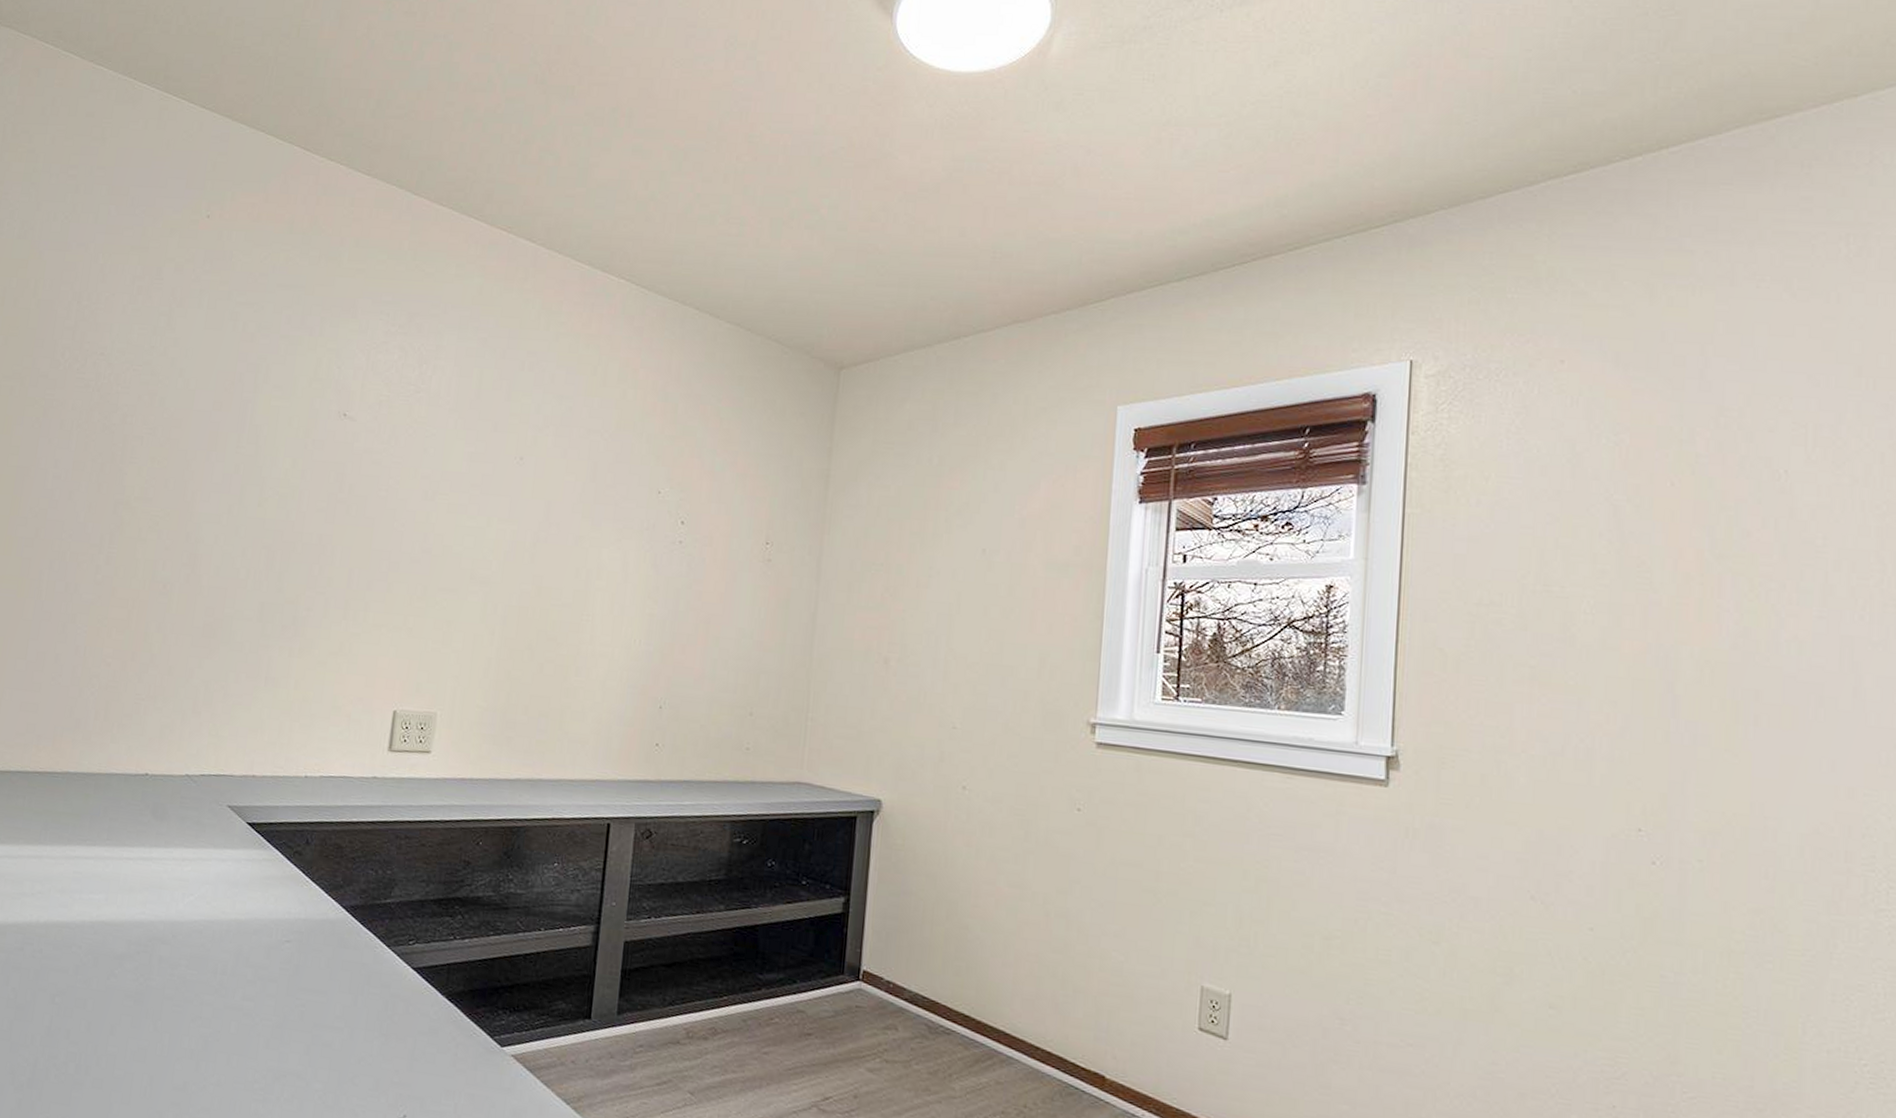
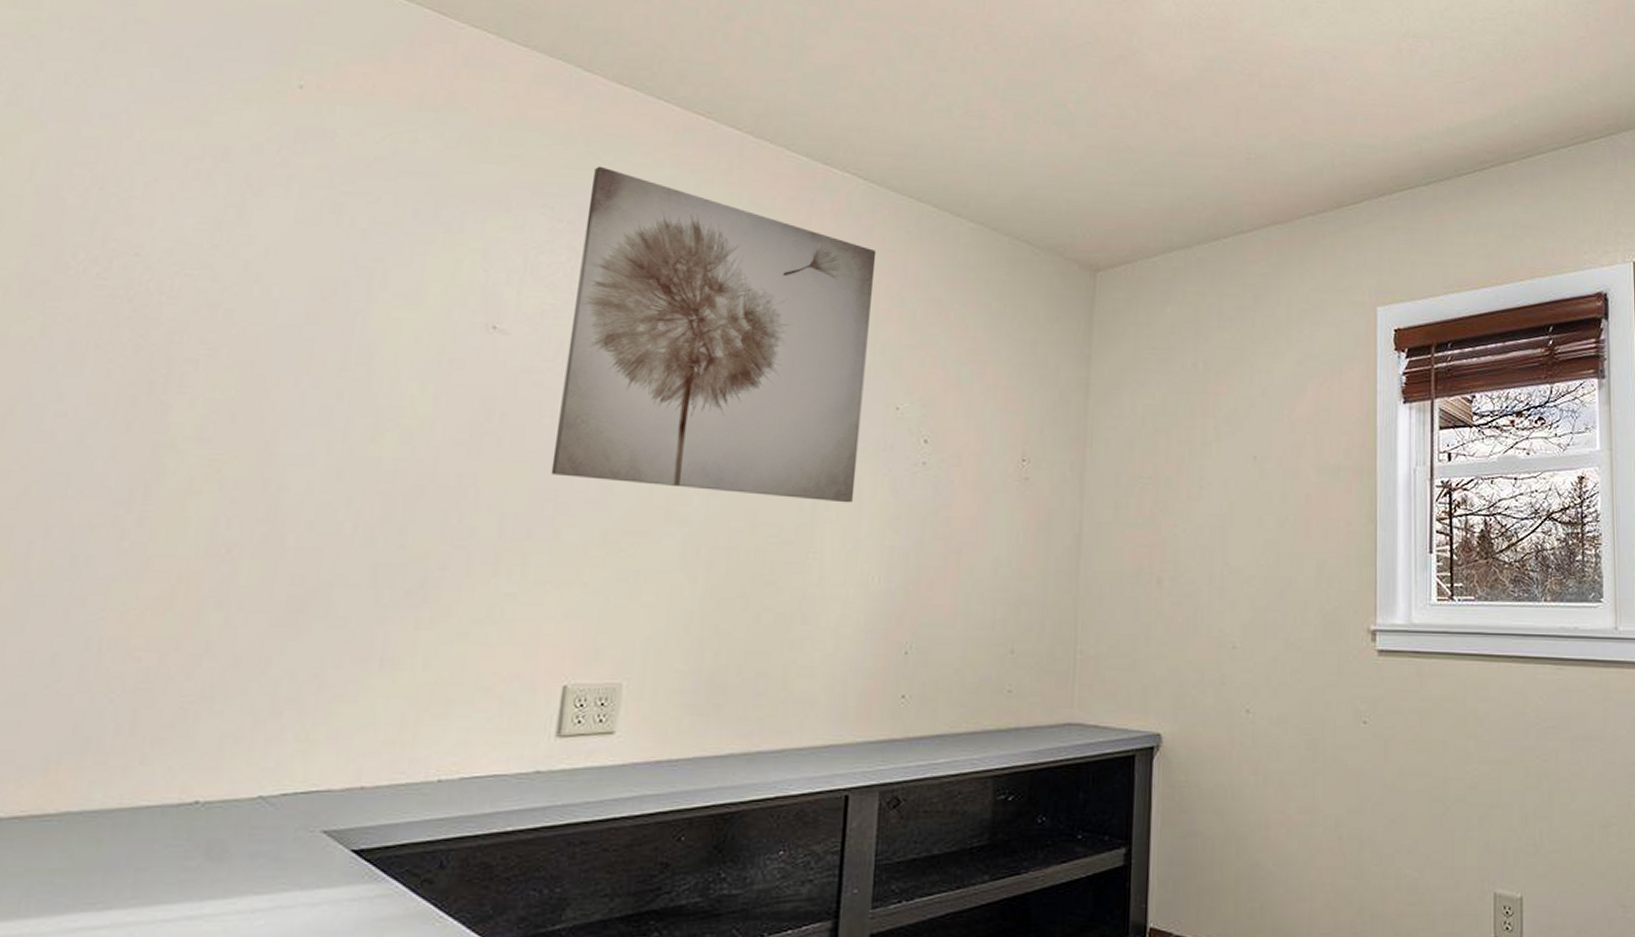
wall art: none [385,277,646,574] -> present [551,166,877,503]

